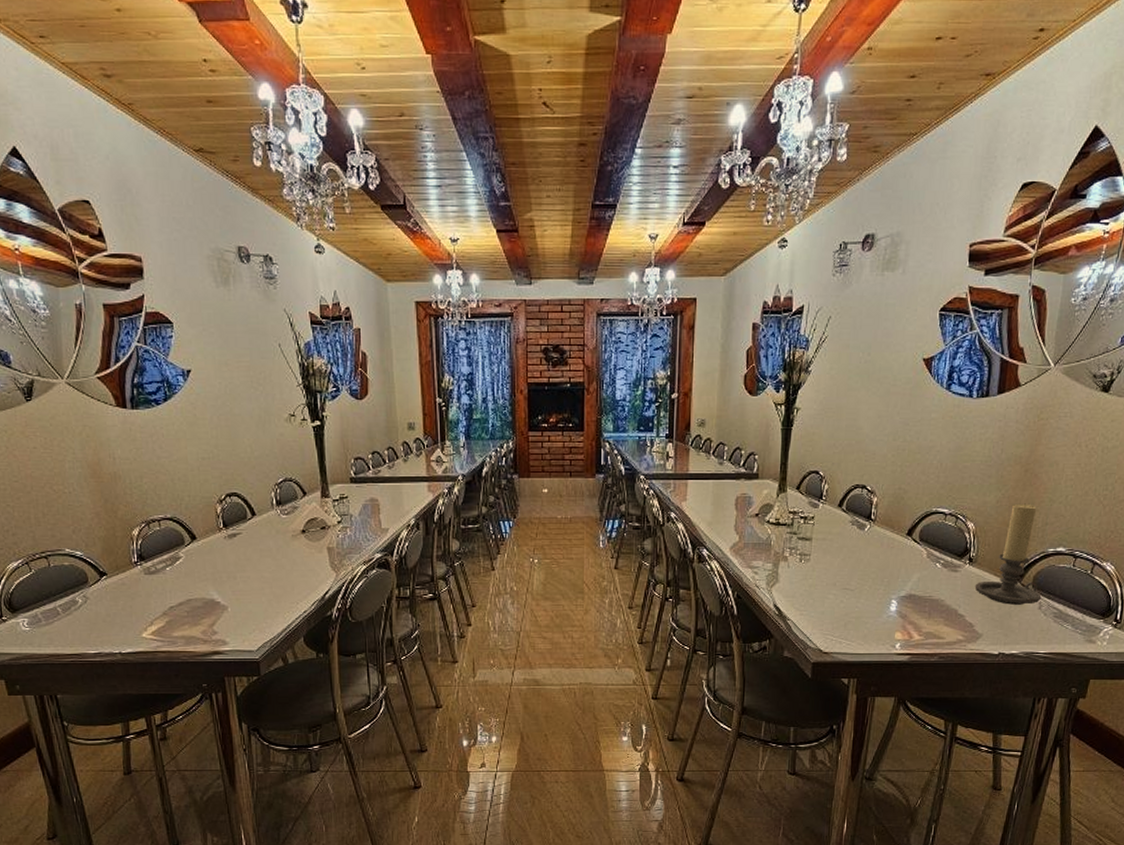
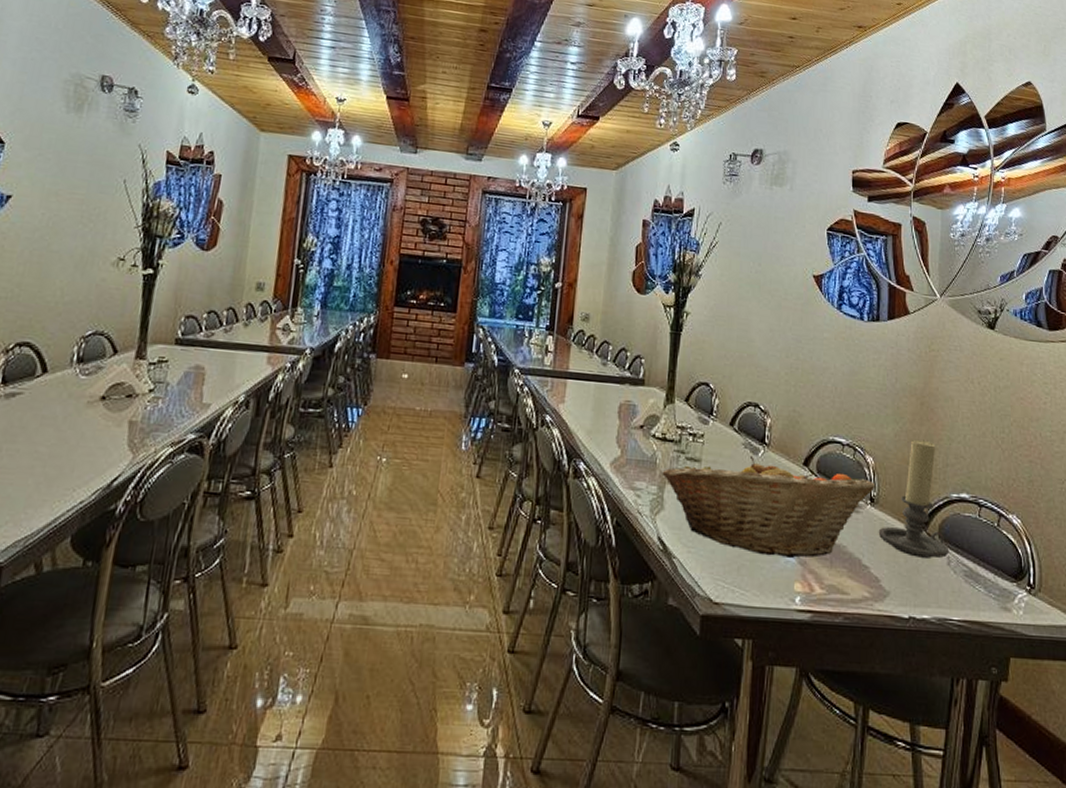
fruit basket: none [776,531,975,614] -> present [662,455,876,559]

